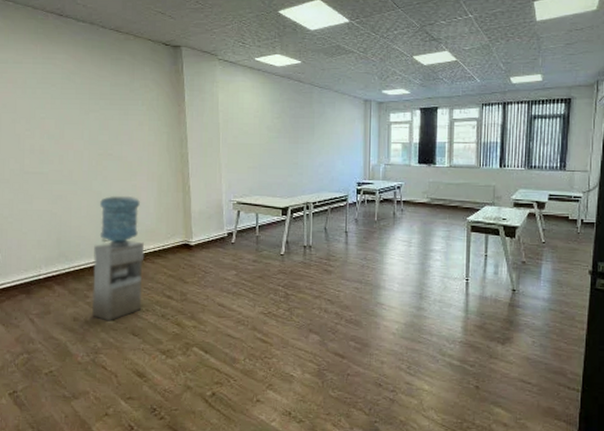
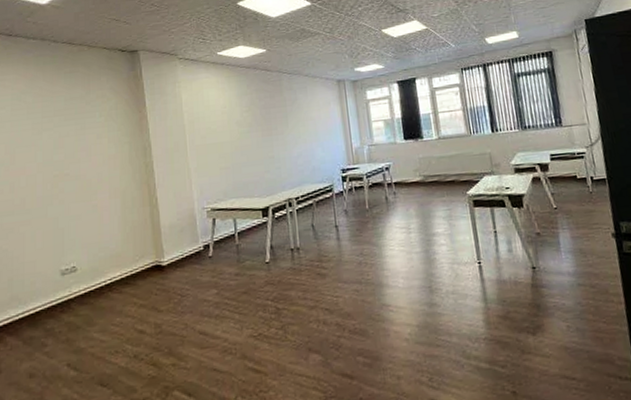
water cooler: present [91,195,145,322] -> none [50,217,111,373]

